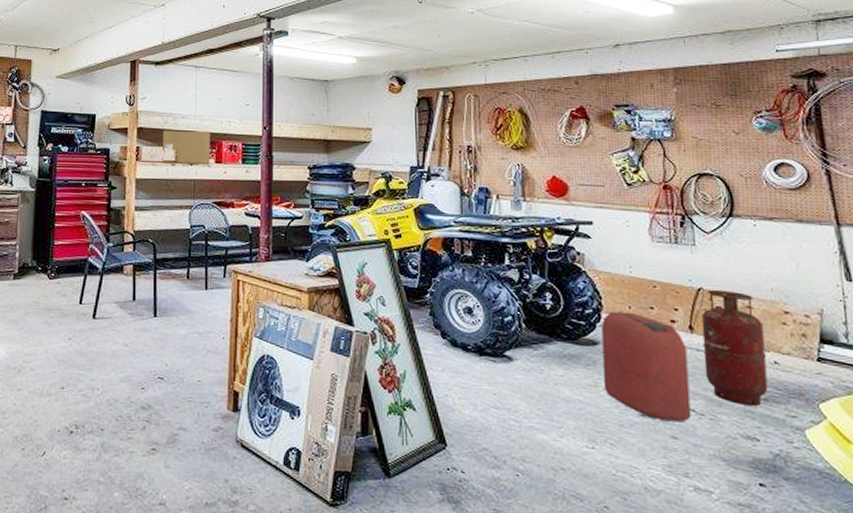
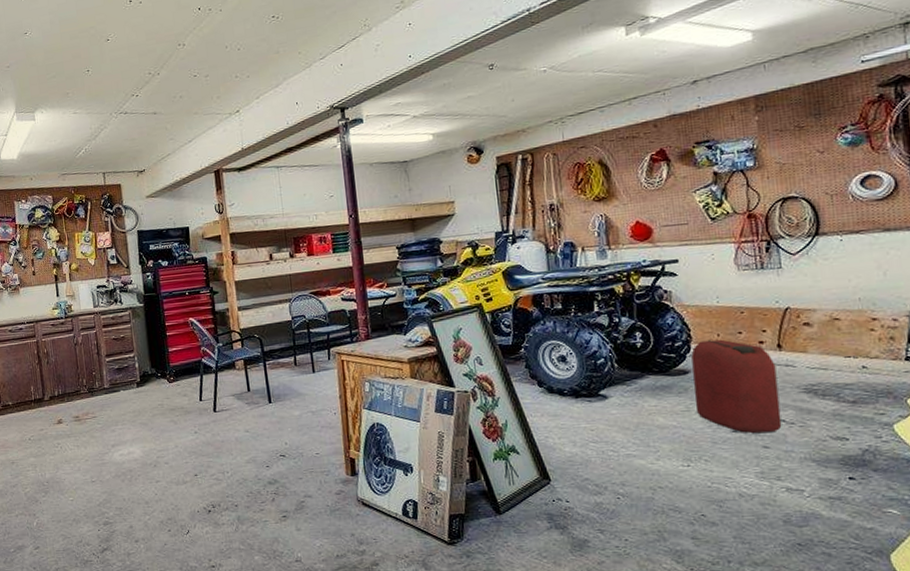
box: present [162,130,211,166] -> none [254,227,303,264]
gas cylinder: present [701,289,768,406] -> none [789,306,857,410]

